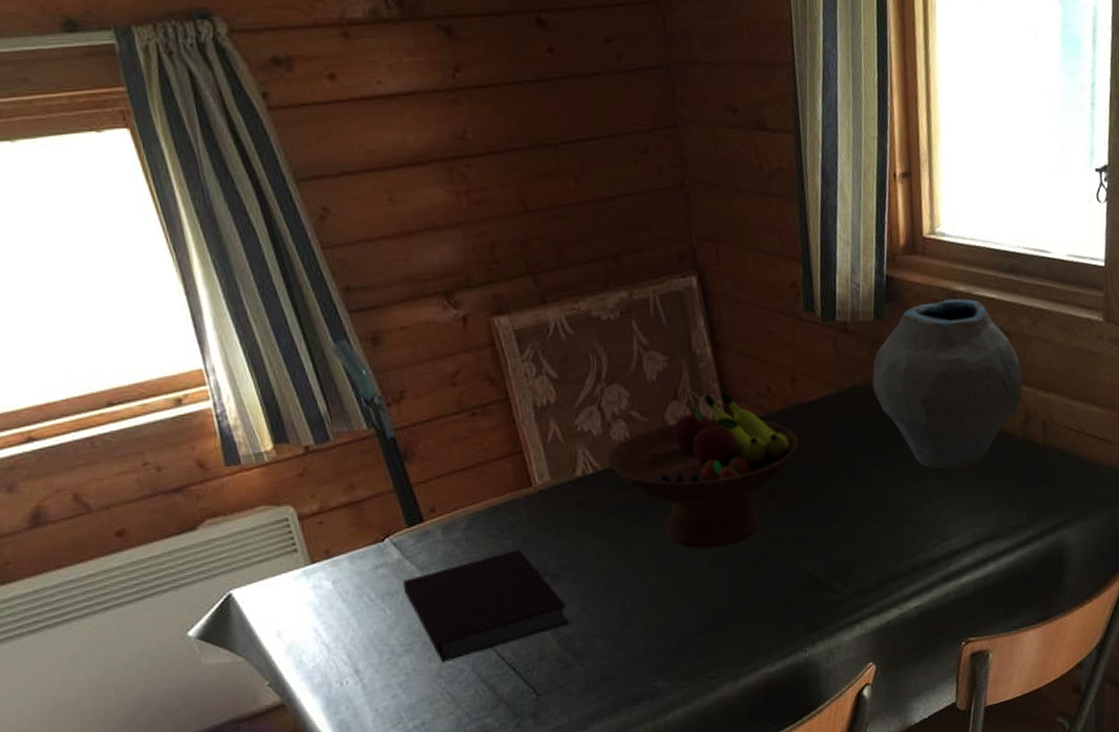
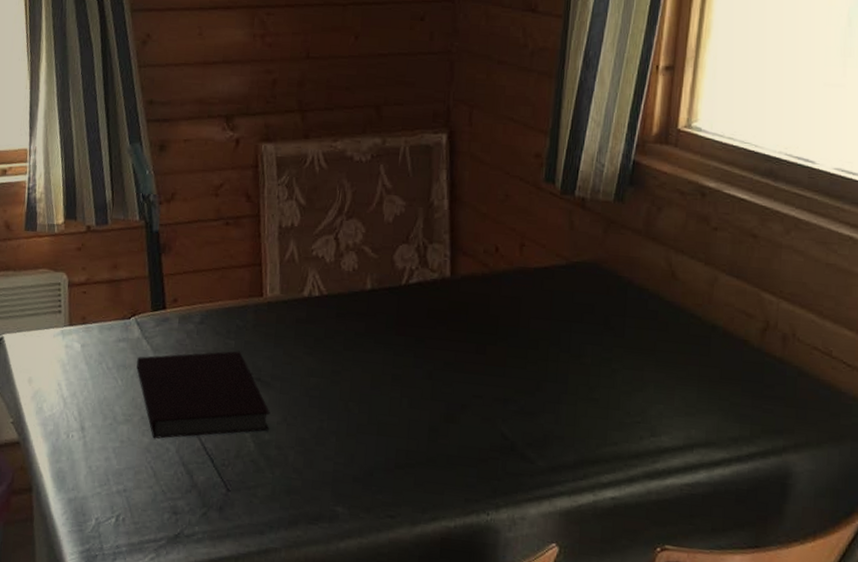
fruit bowl: present [607,392,800,549] -> none [333,242,518,391]
vase: present [872,299,1022,470] -> none [602,193,767,366]

